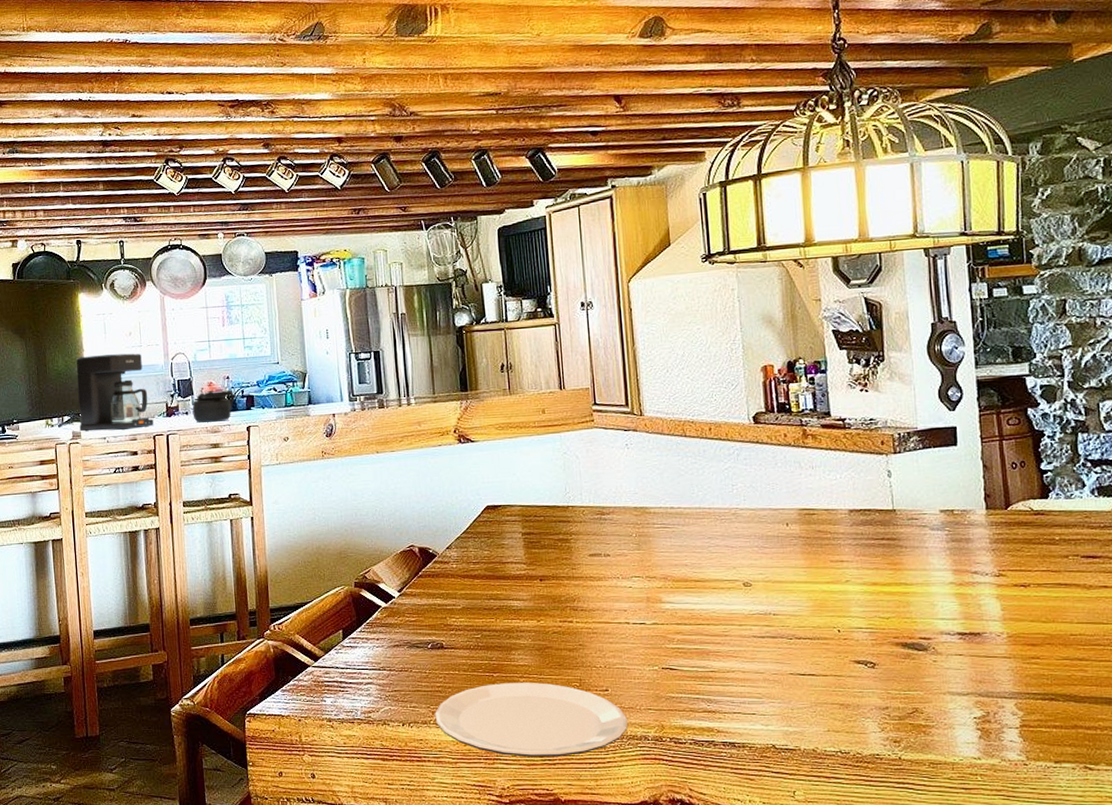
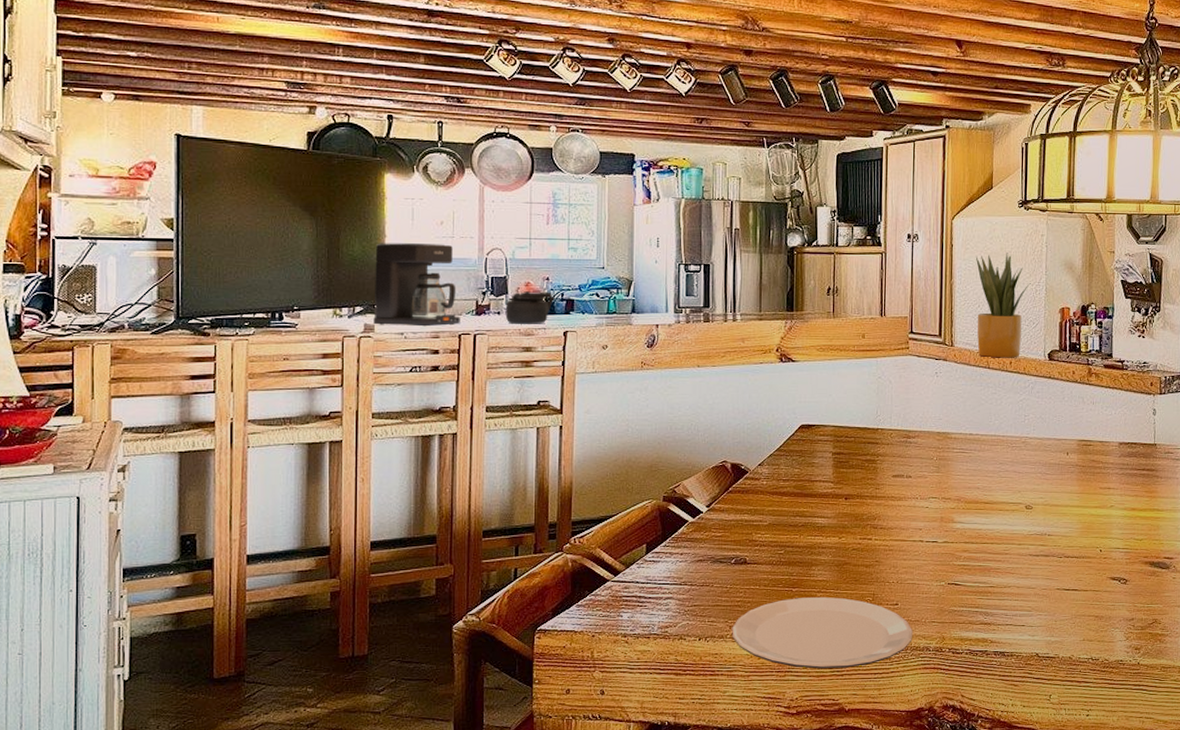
planter: none [658,312,725,425] -> present [975,253,1031,358]

